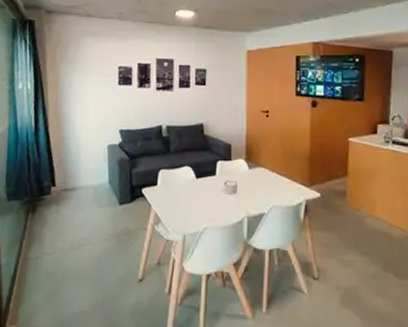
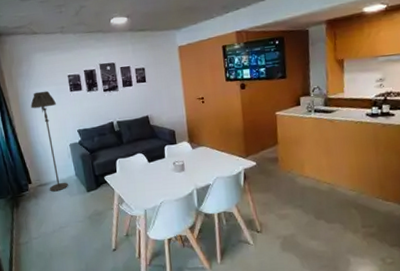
floor lamp: none [70,80,100,200] -> present [31,91,68,192]

